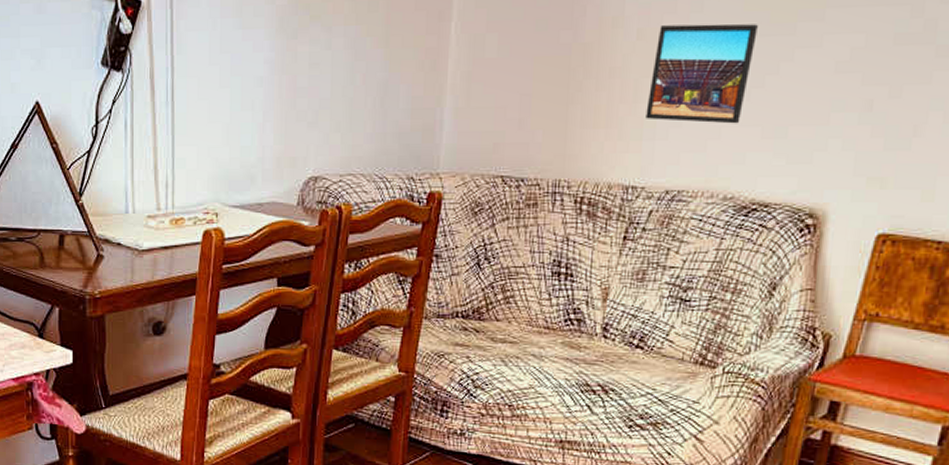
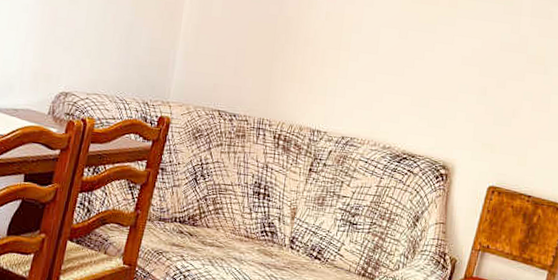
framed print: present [645,24,758,124] -> none [329,12,411,93]

